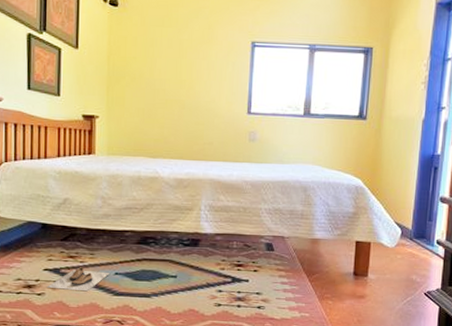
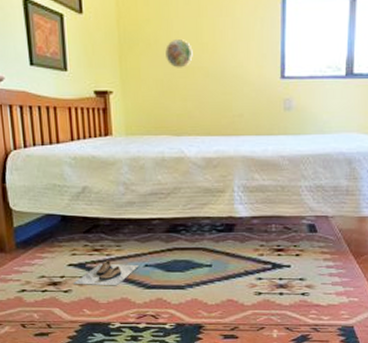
decorative plate: none [148,74,172,100] -> present [165,38,193,68]

